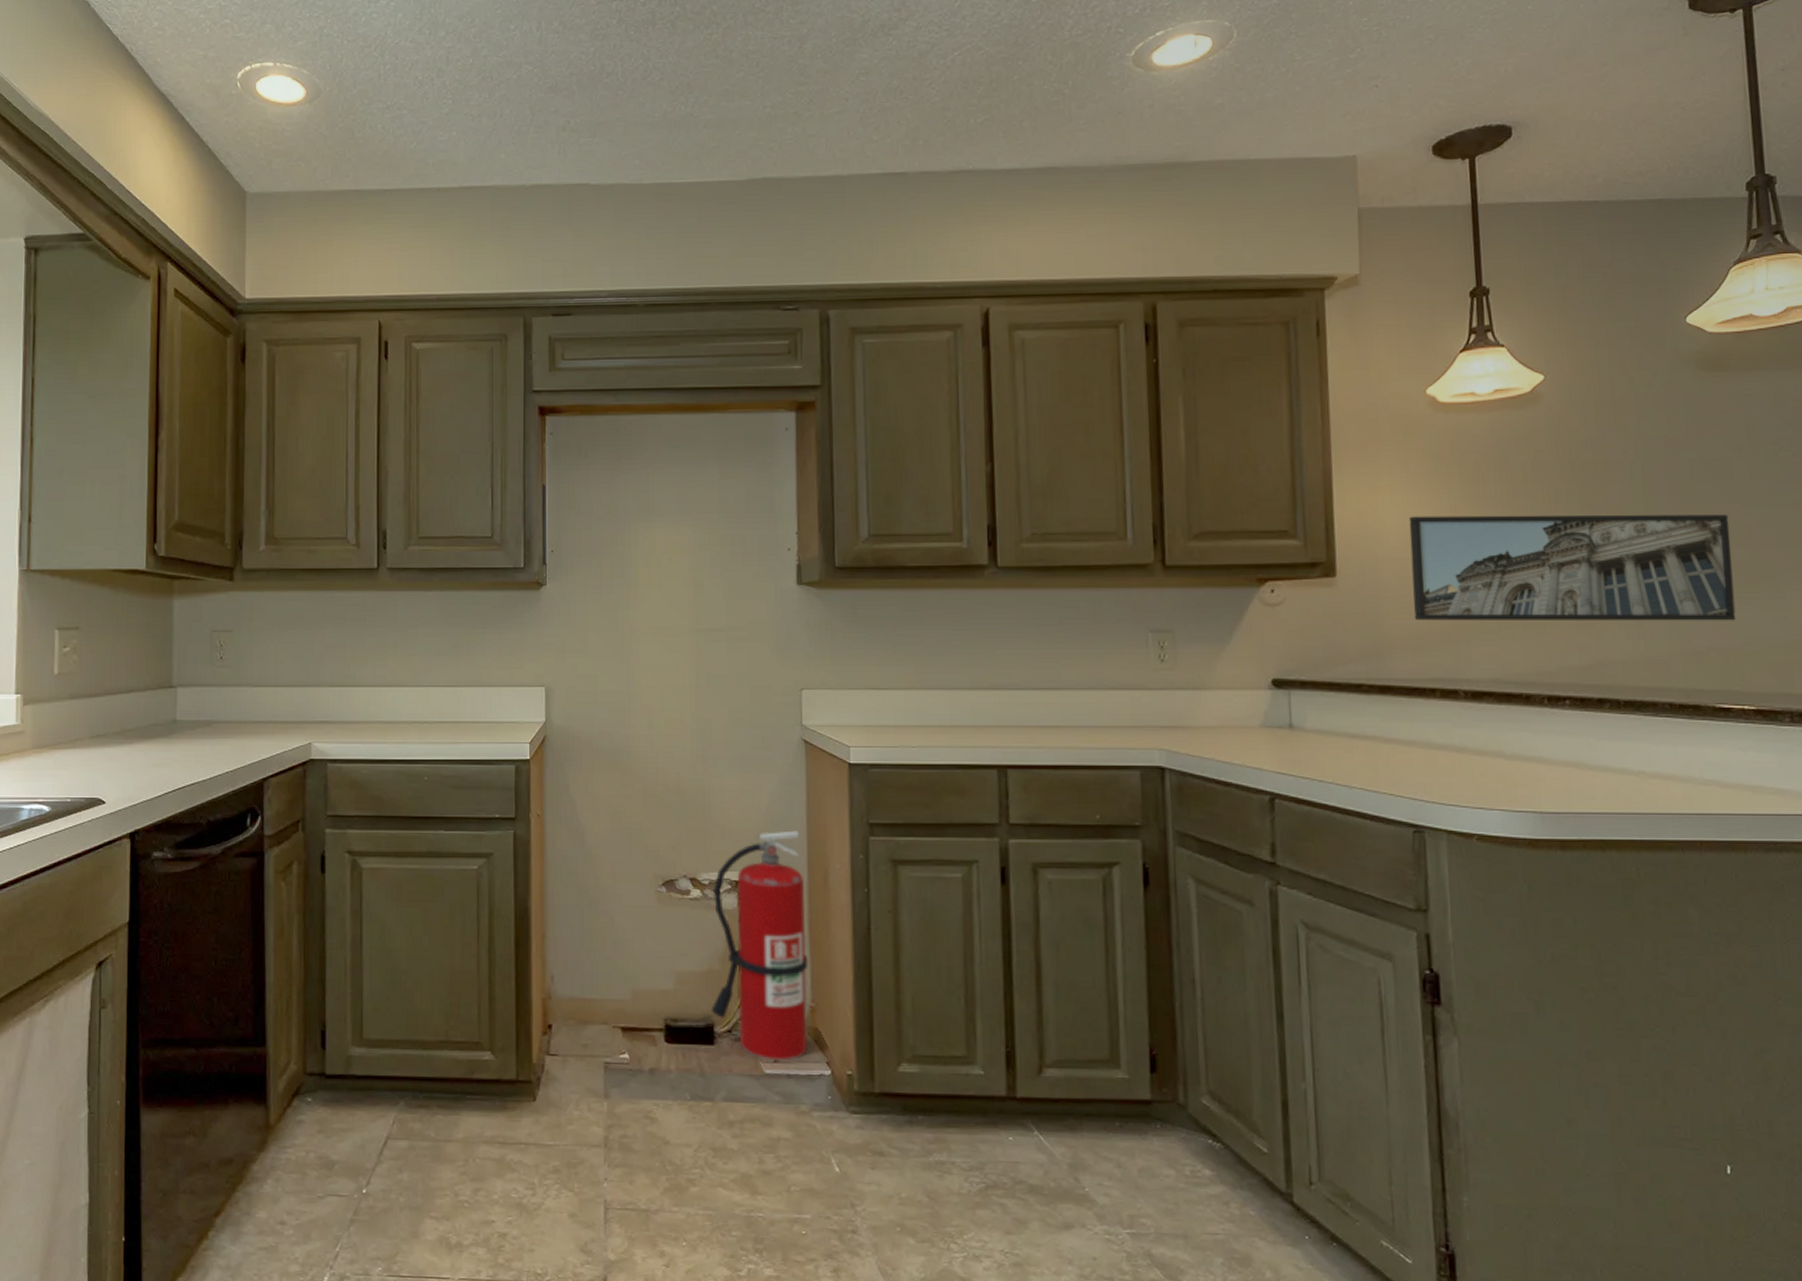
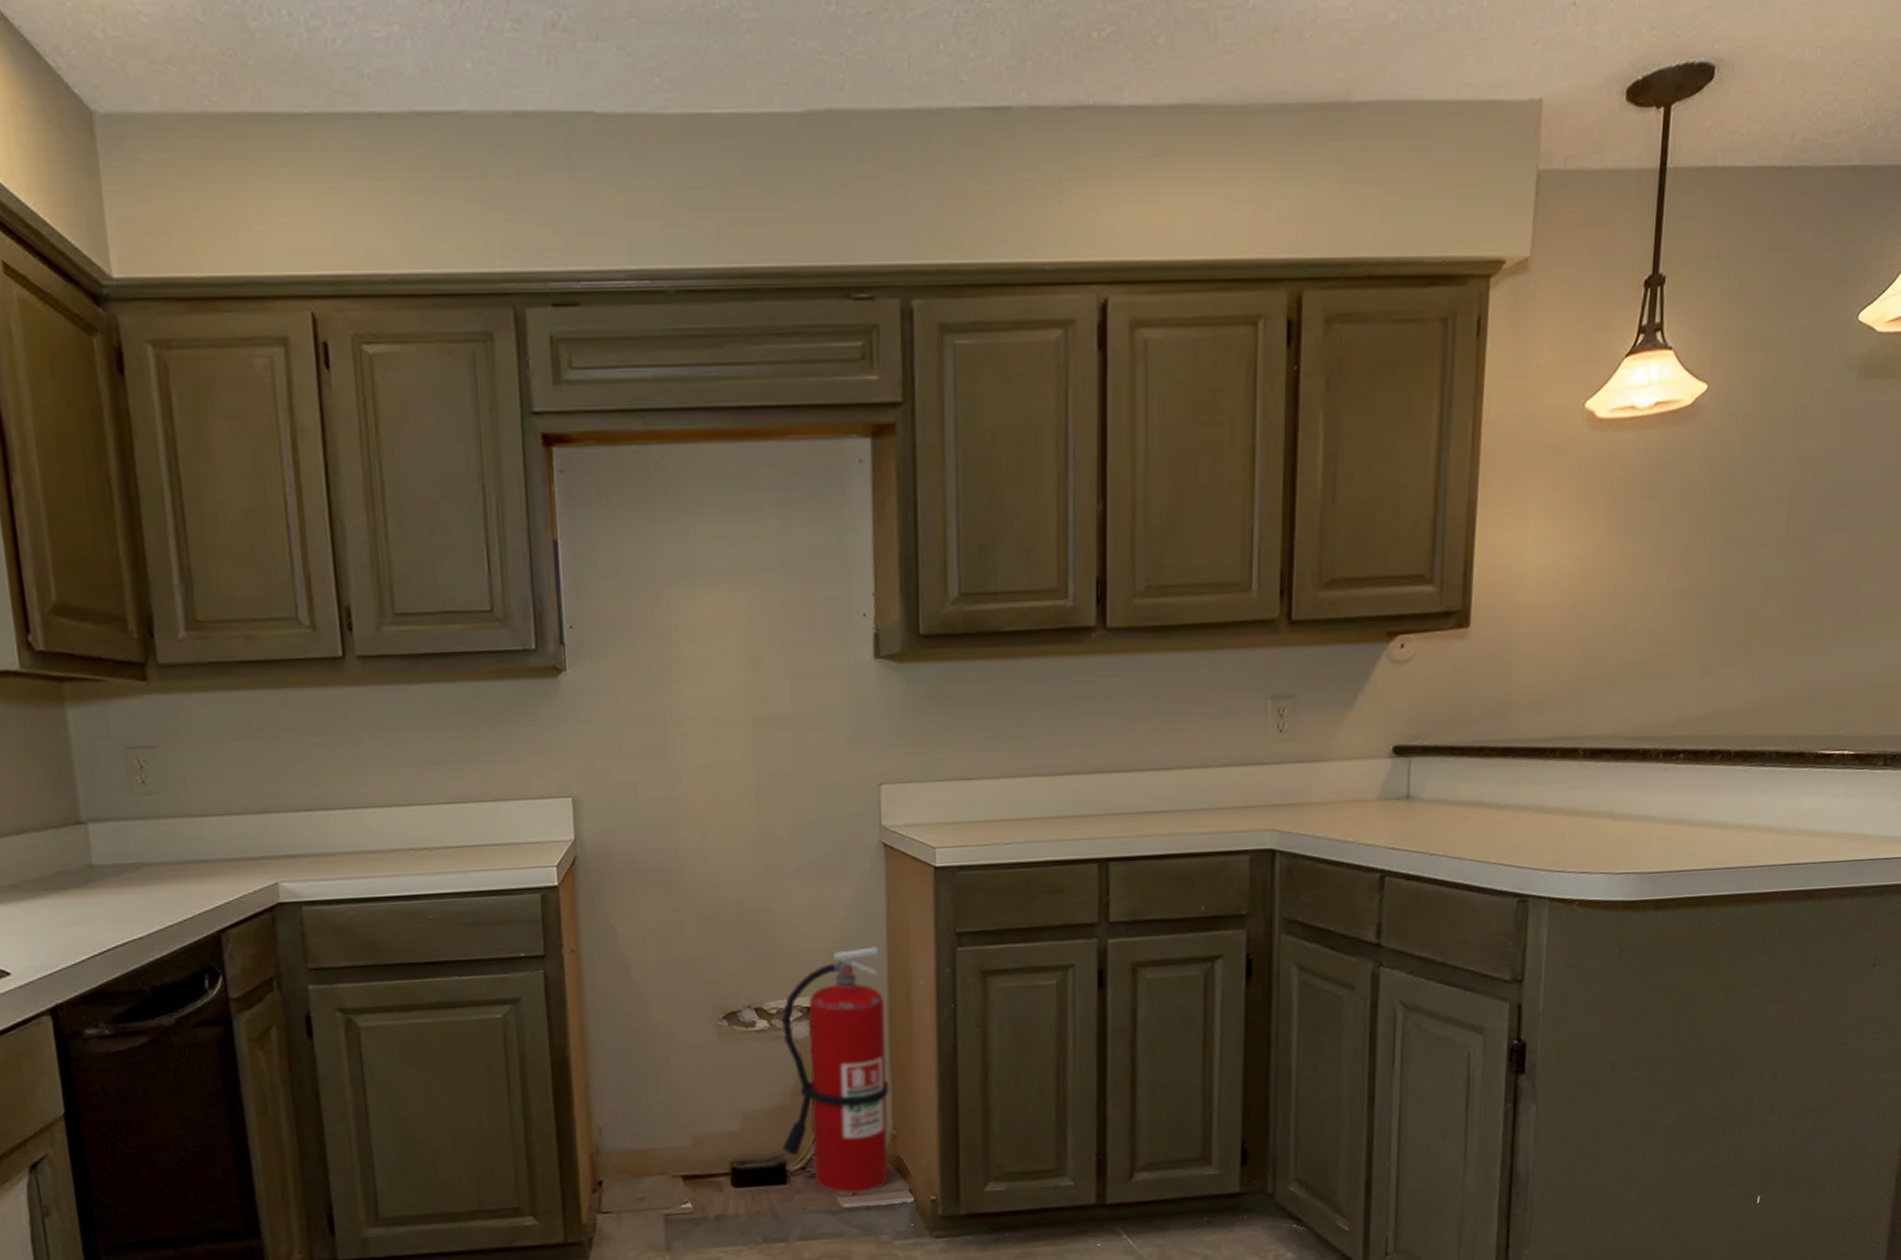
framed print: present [1408,514,1736,621] -> none [1543,544,1863,674]

